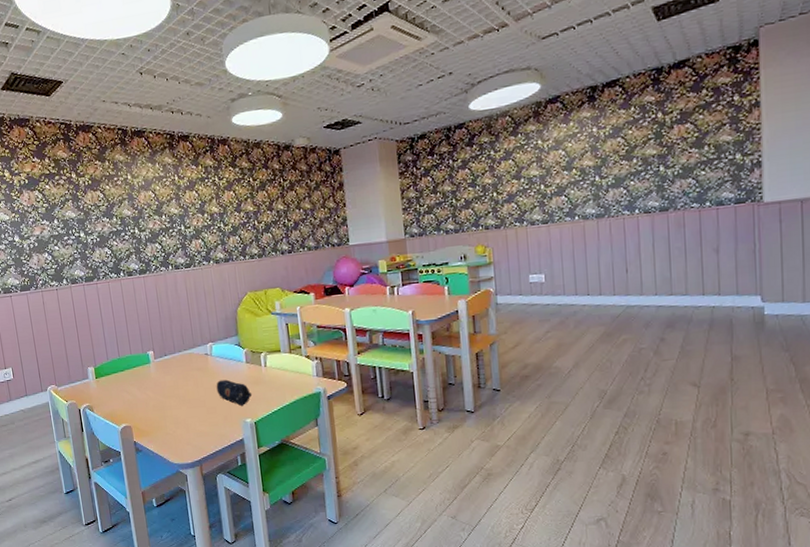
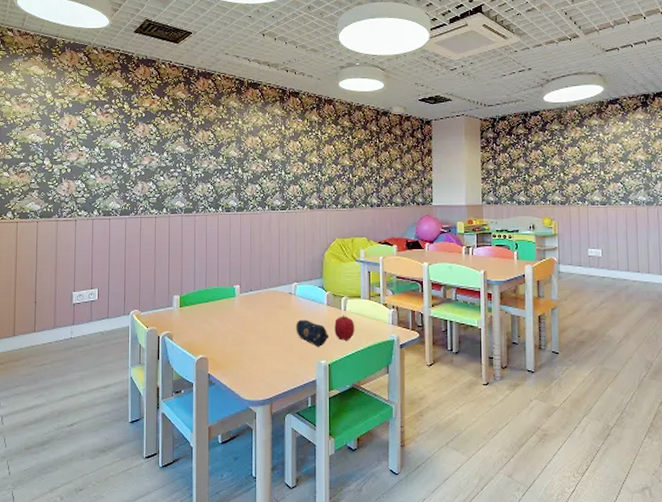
fruit: none [256,371,279,397] -> present [334,315,355,341]

